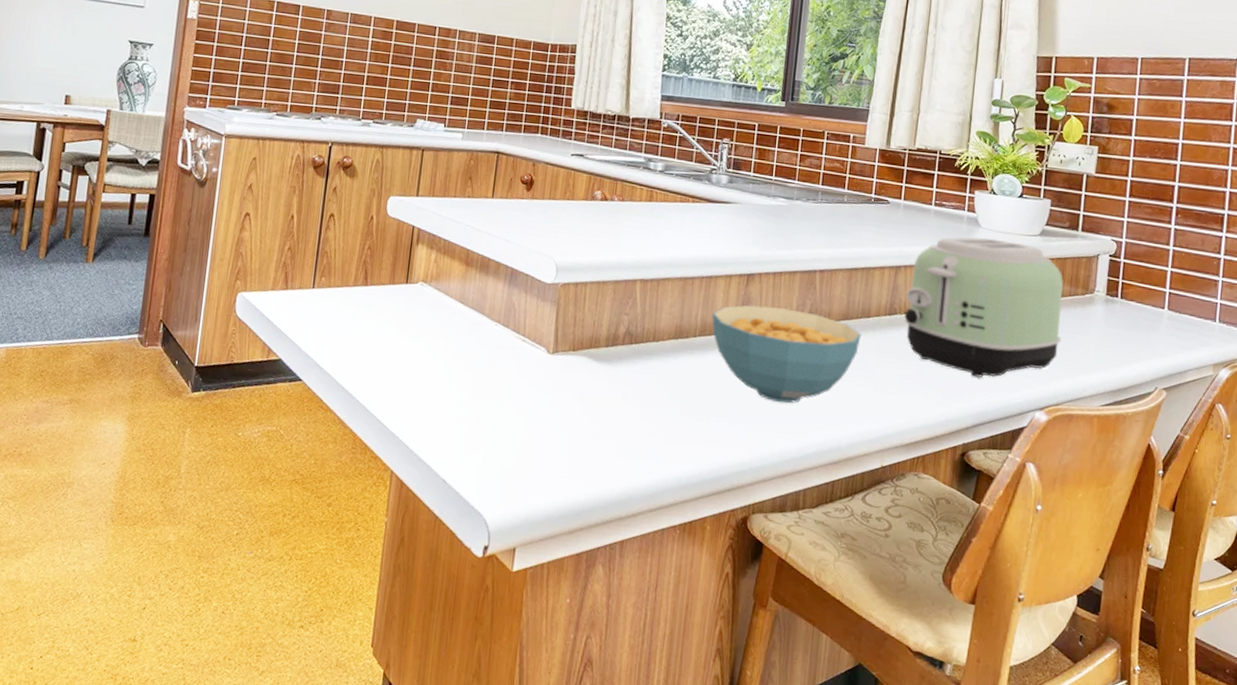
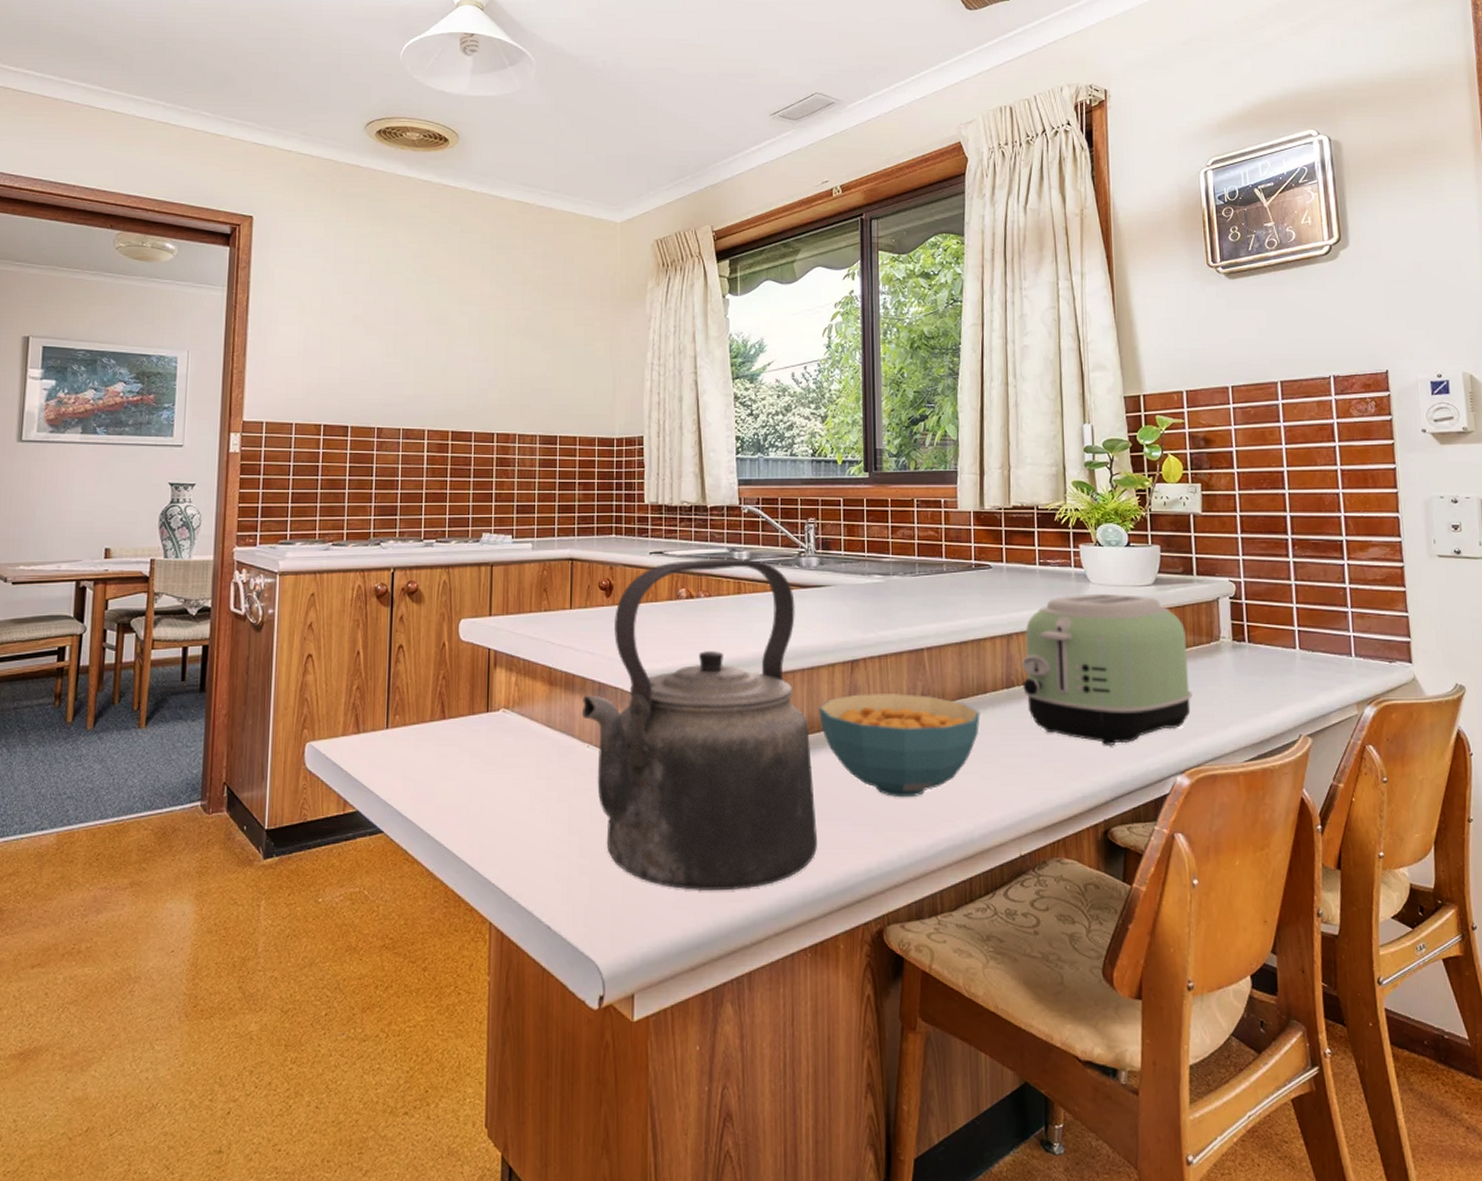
kettle: none [493,165,702,468] -> present [581,557,817,892]

